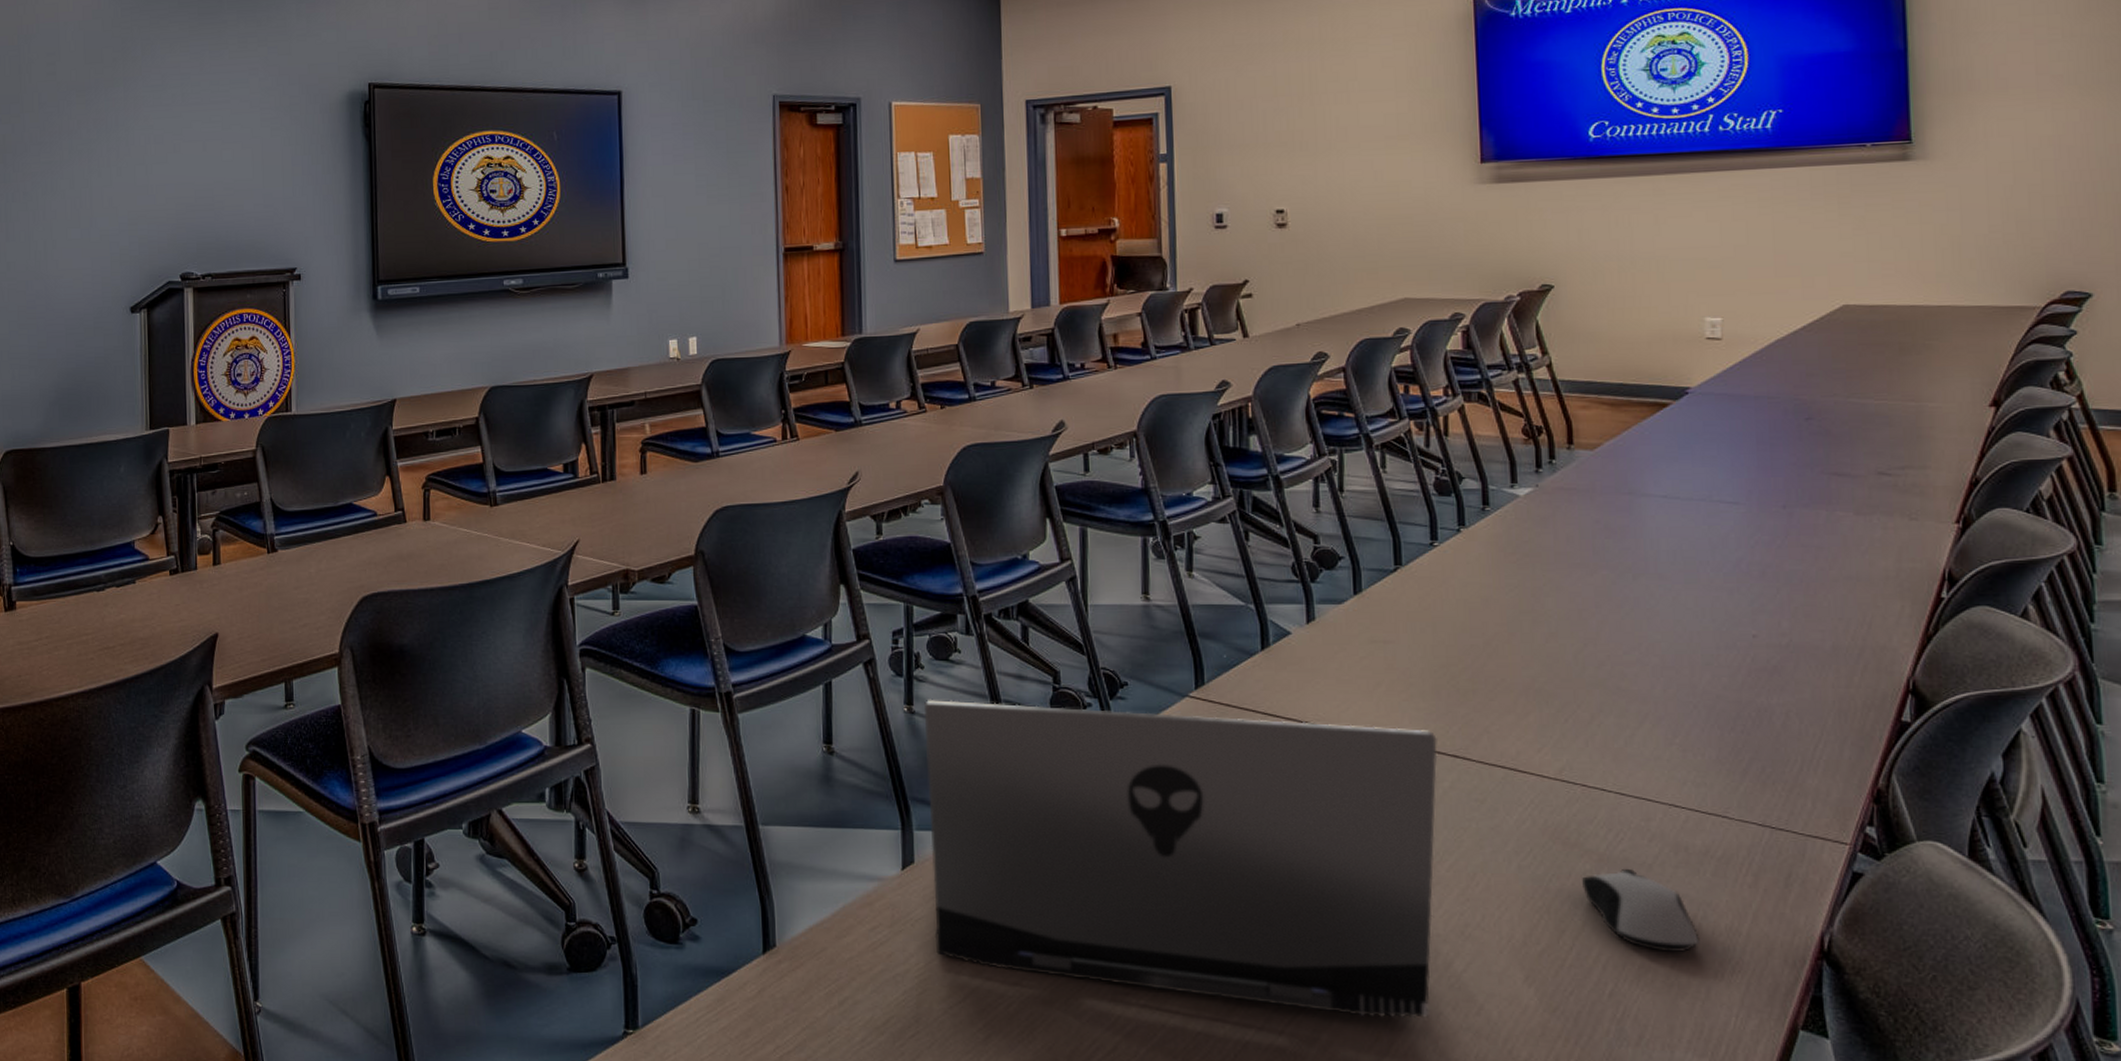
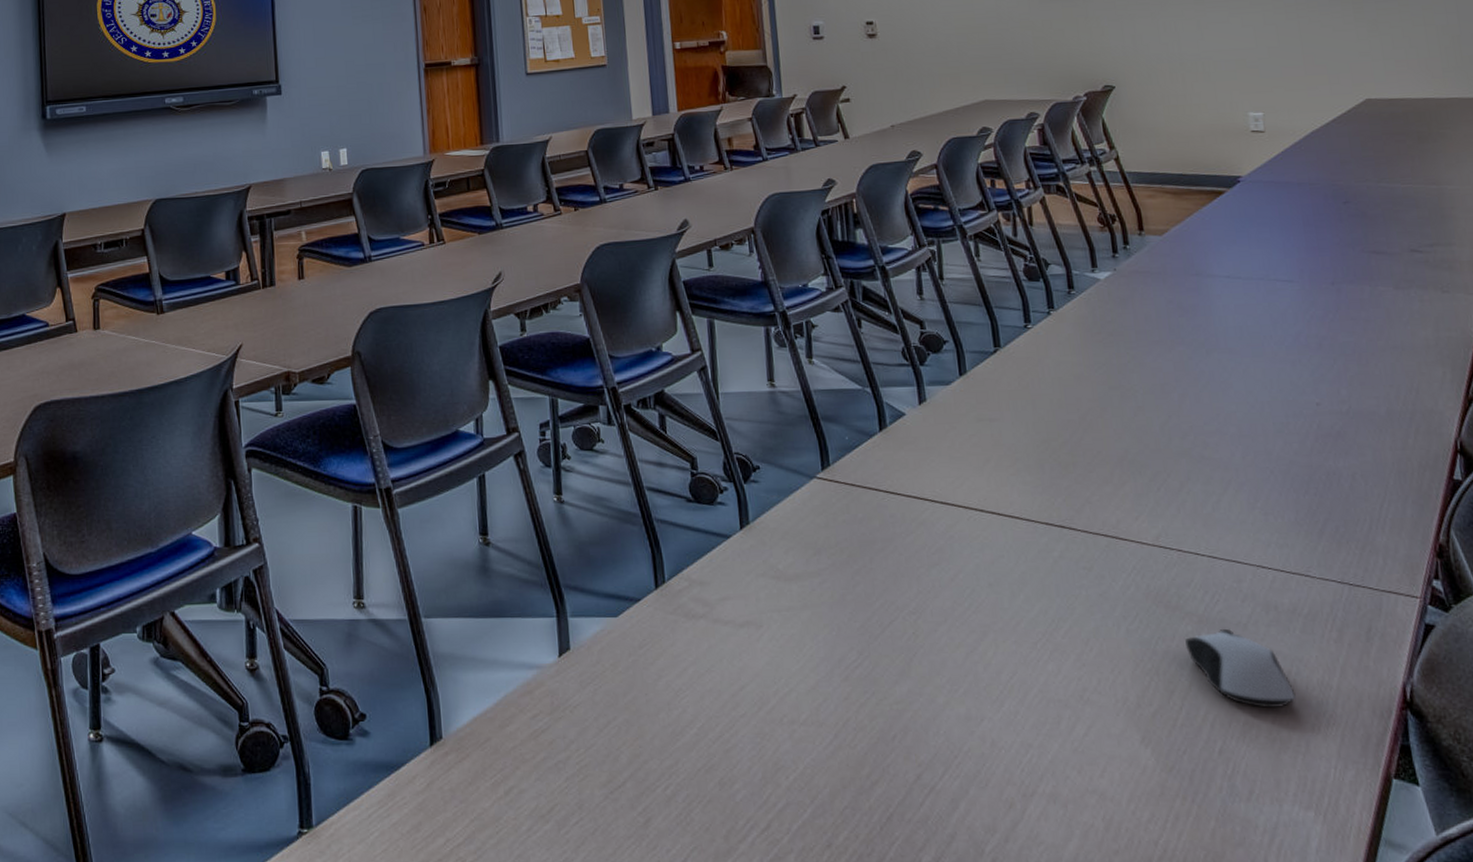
laptop computer: present [925,699,1438,1018] -> none [573,488,1058,784]

